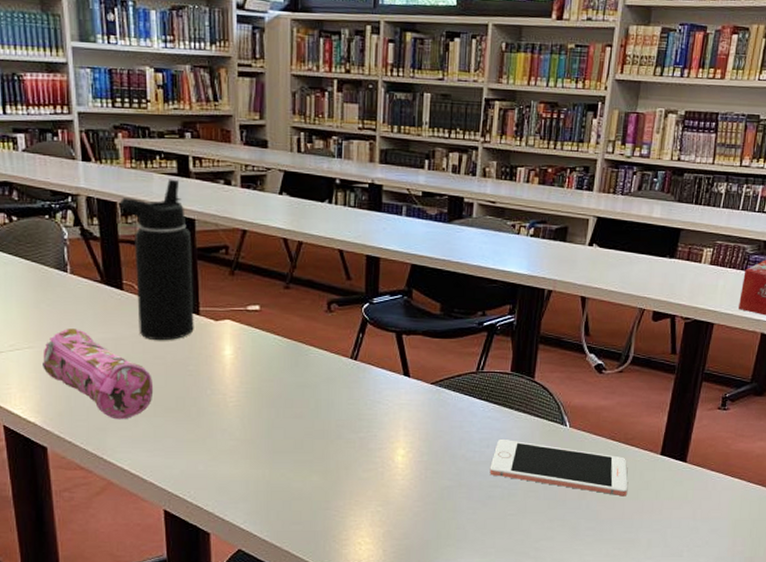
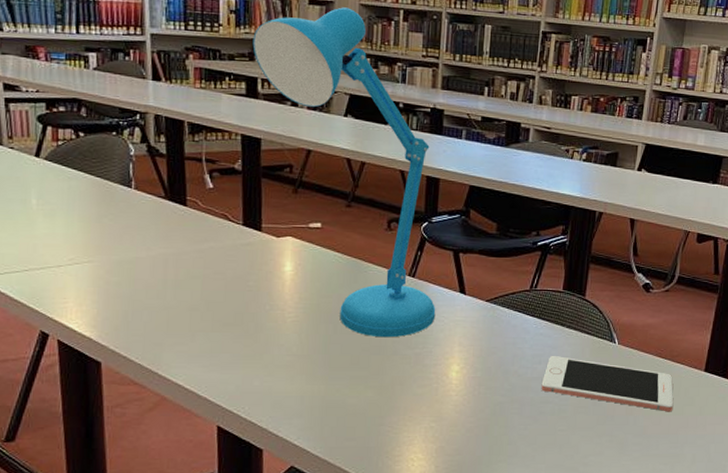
pencil case: present [43,328,154,420] -> none [101,243,213,335]
water bottle: present [119,179,194,341] -> none [187,99,257,257]
desk lamp: none [182,78,380,422] -> present [252,7,436,338]

